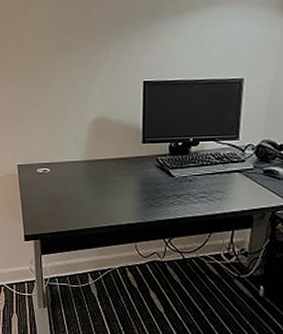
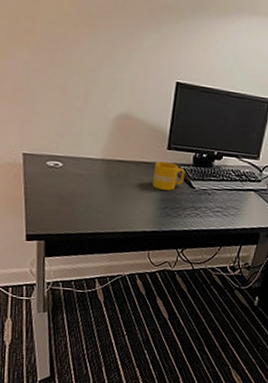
mug: none [132,155,163,182] -> present [153,161,186,191]

